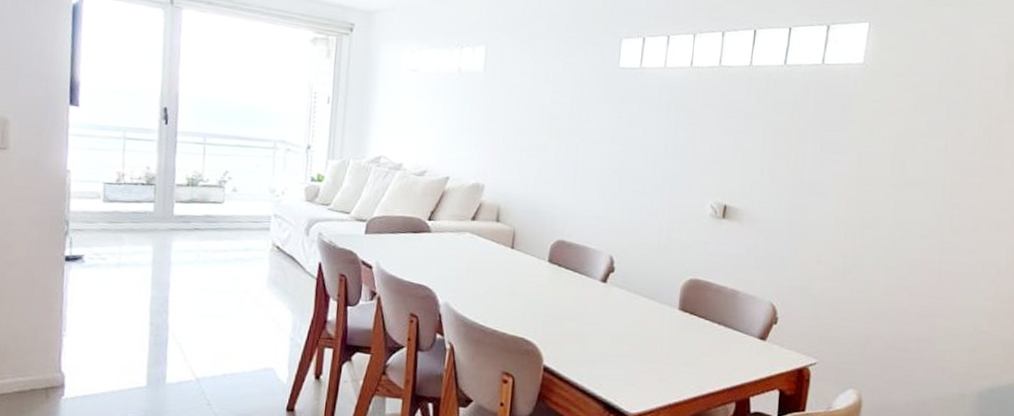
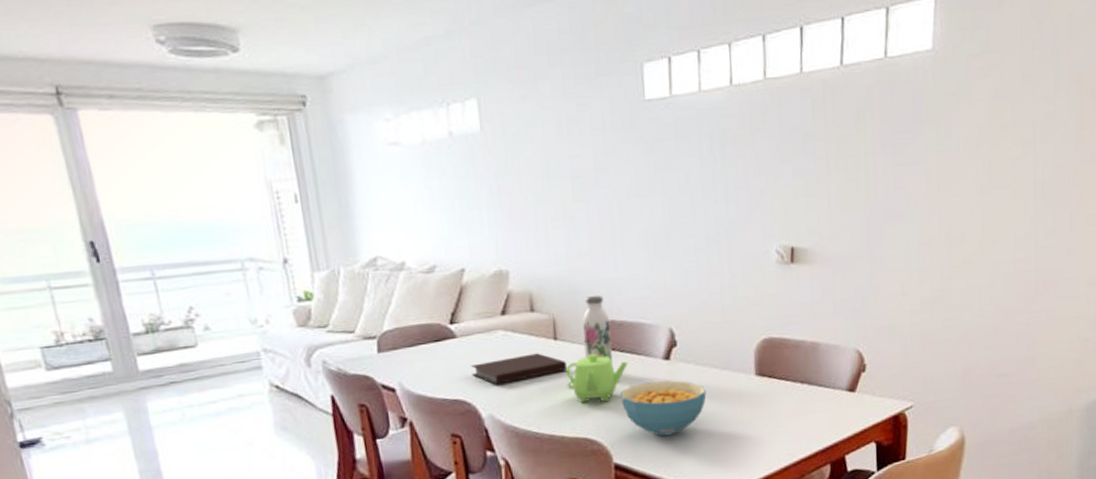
notebook: none [438,256,518,279] -> present [471,353,567,385]
teapot: none [515,266,571,309] -> present [565,353,629,404]
water bottle: none [534,217,561,278] -> present [582,296,613,365]
cereal bowl: none [559,299,634,350] -> present [621,380,707,437]

